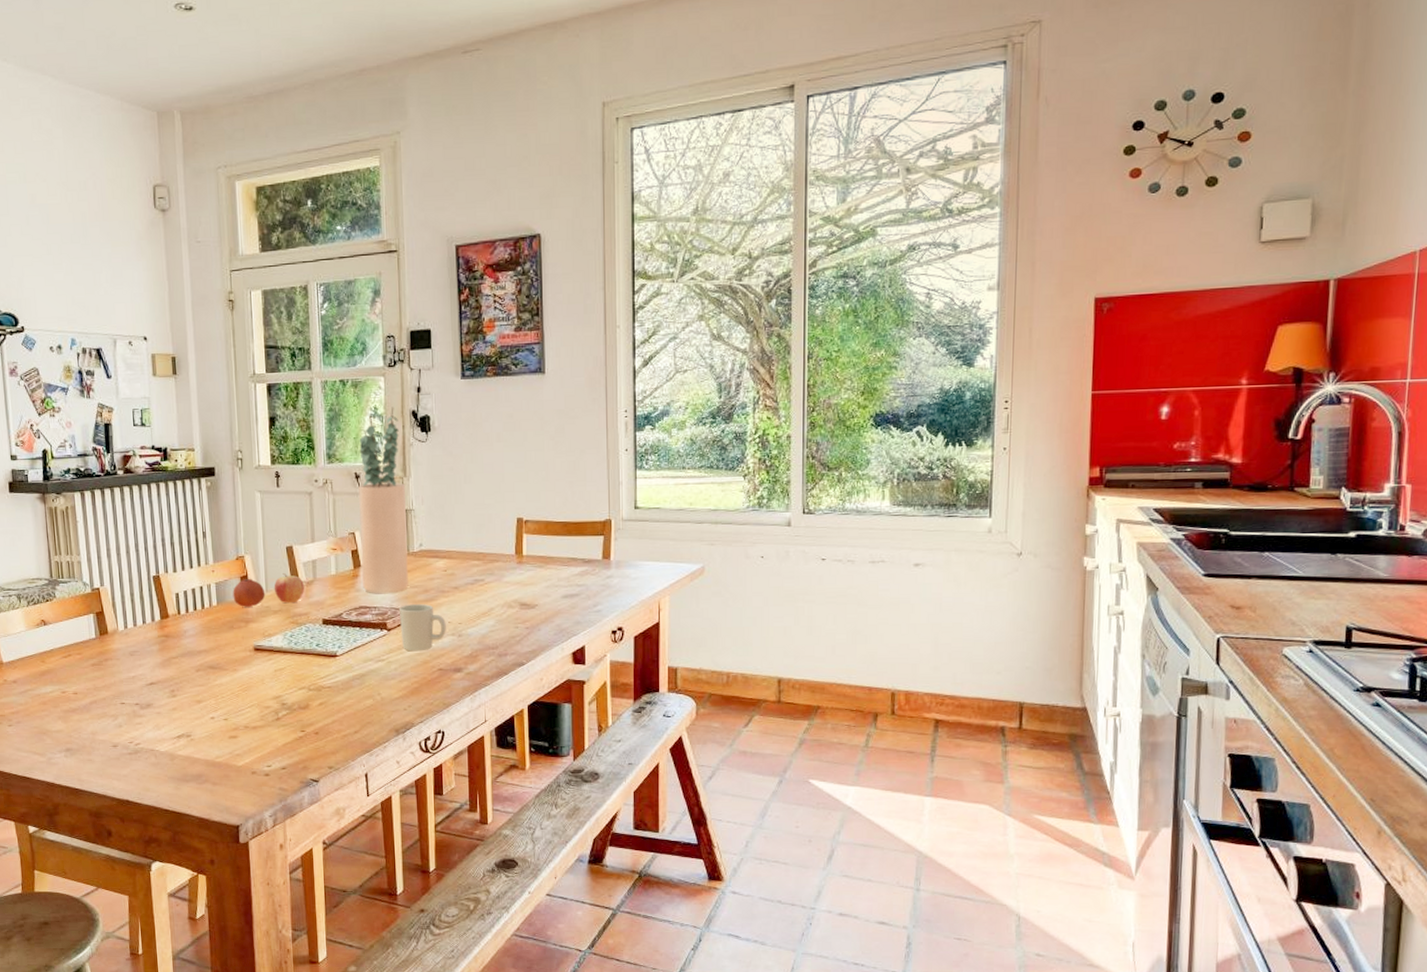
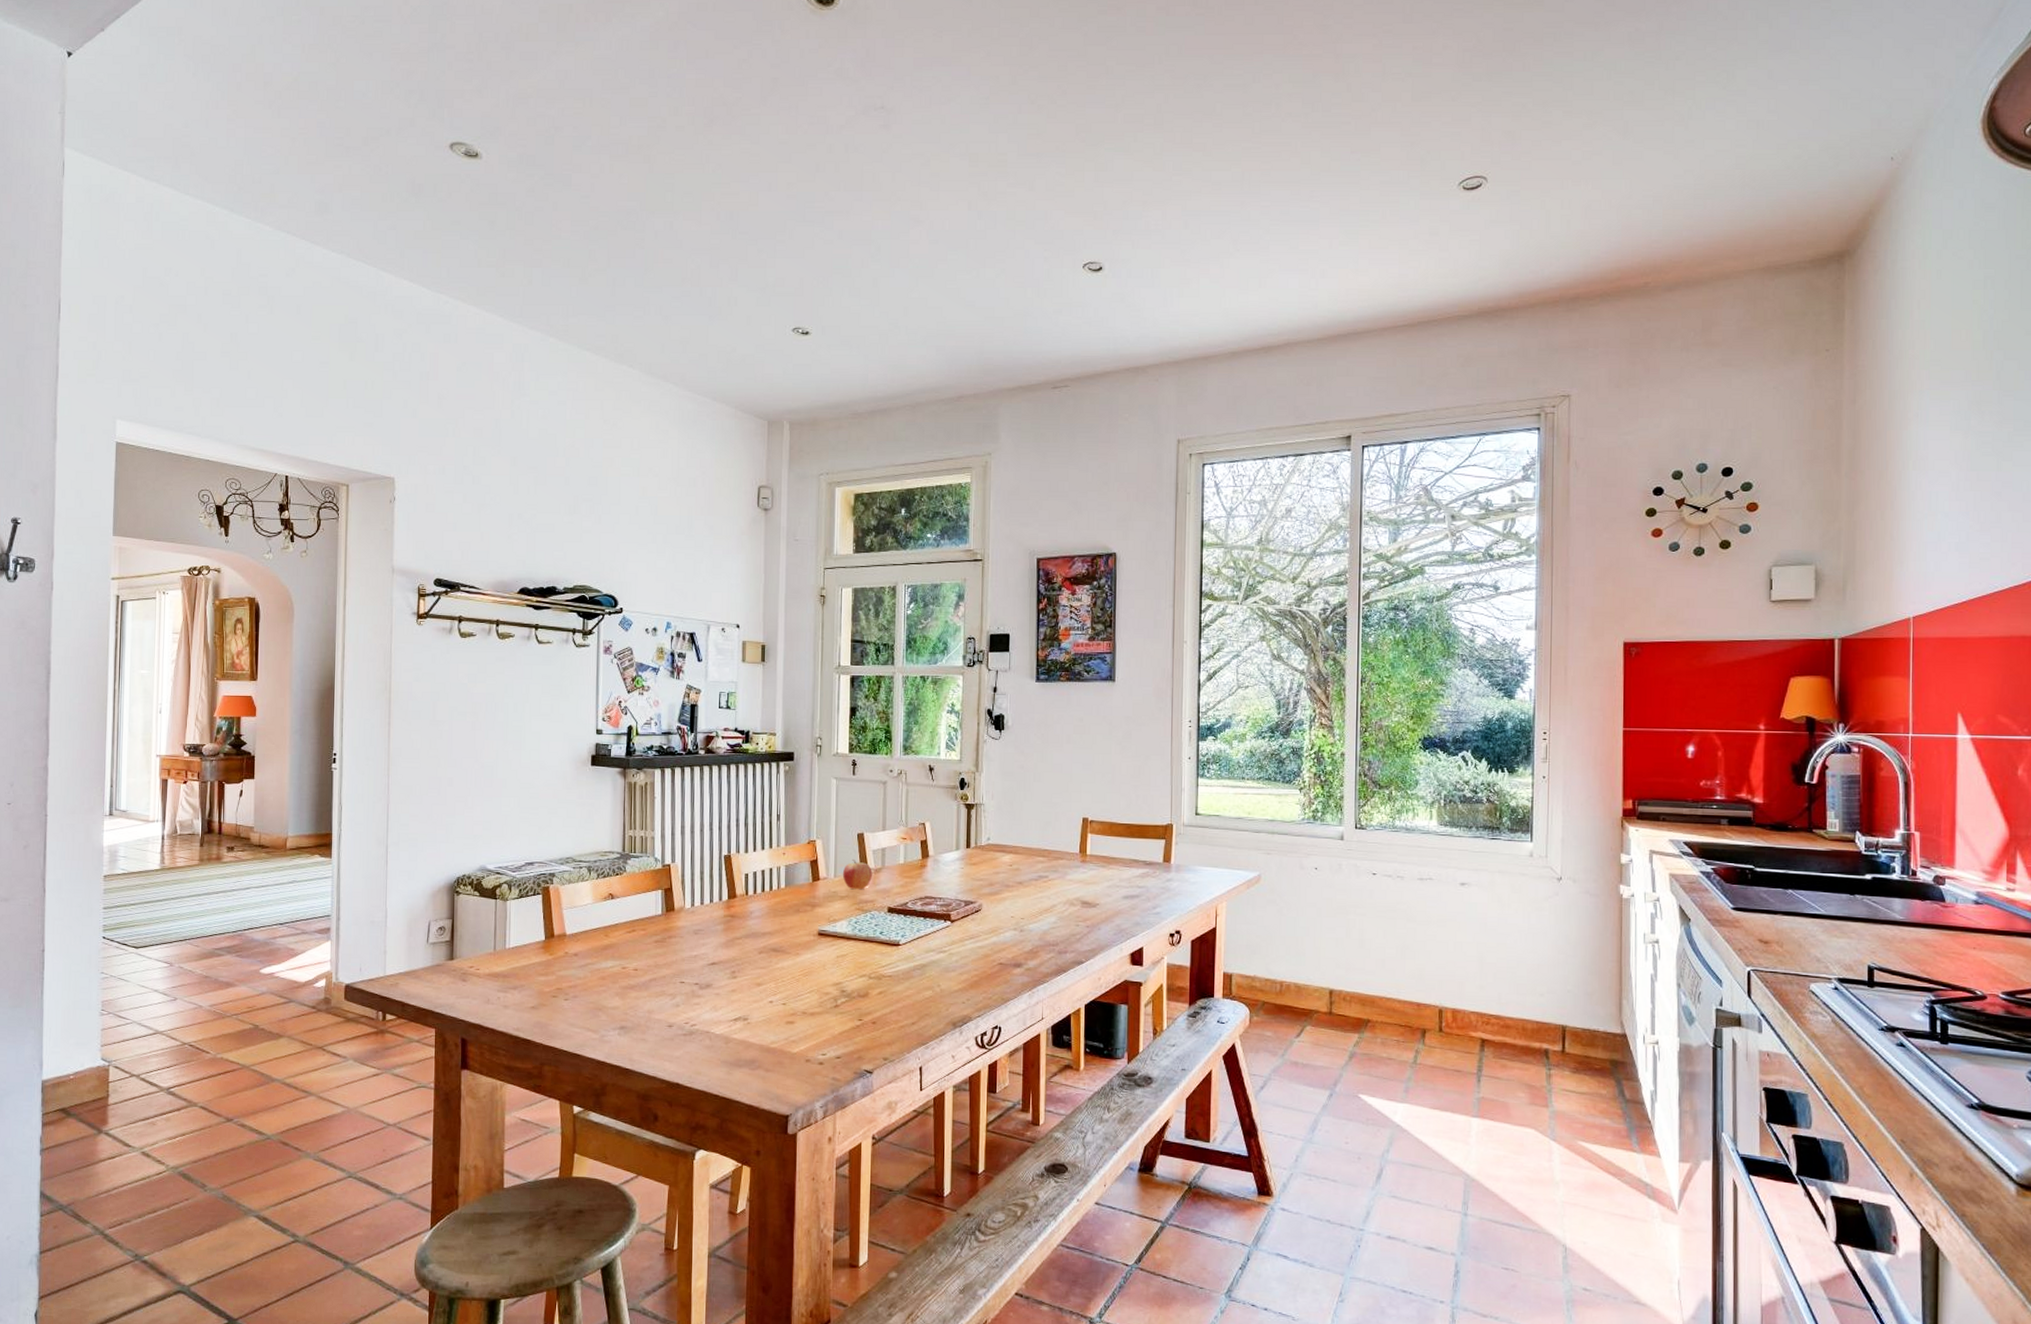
fruit: present [233,578,266,607] -> none [801,862,834,891]
vase: present [358,407,409,594] -> none [930,704,978,886]
mug: present [398,604,446,652] -> none [963,897,1009,945]

